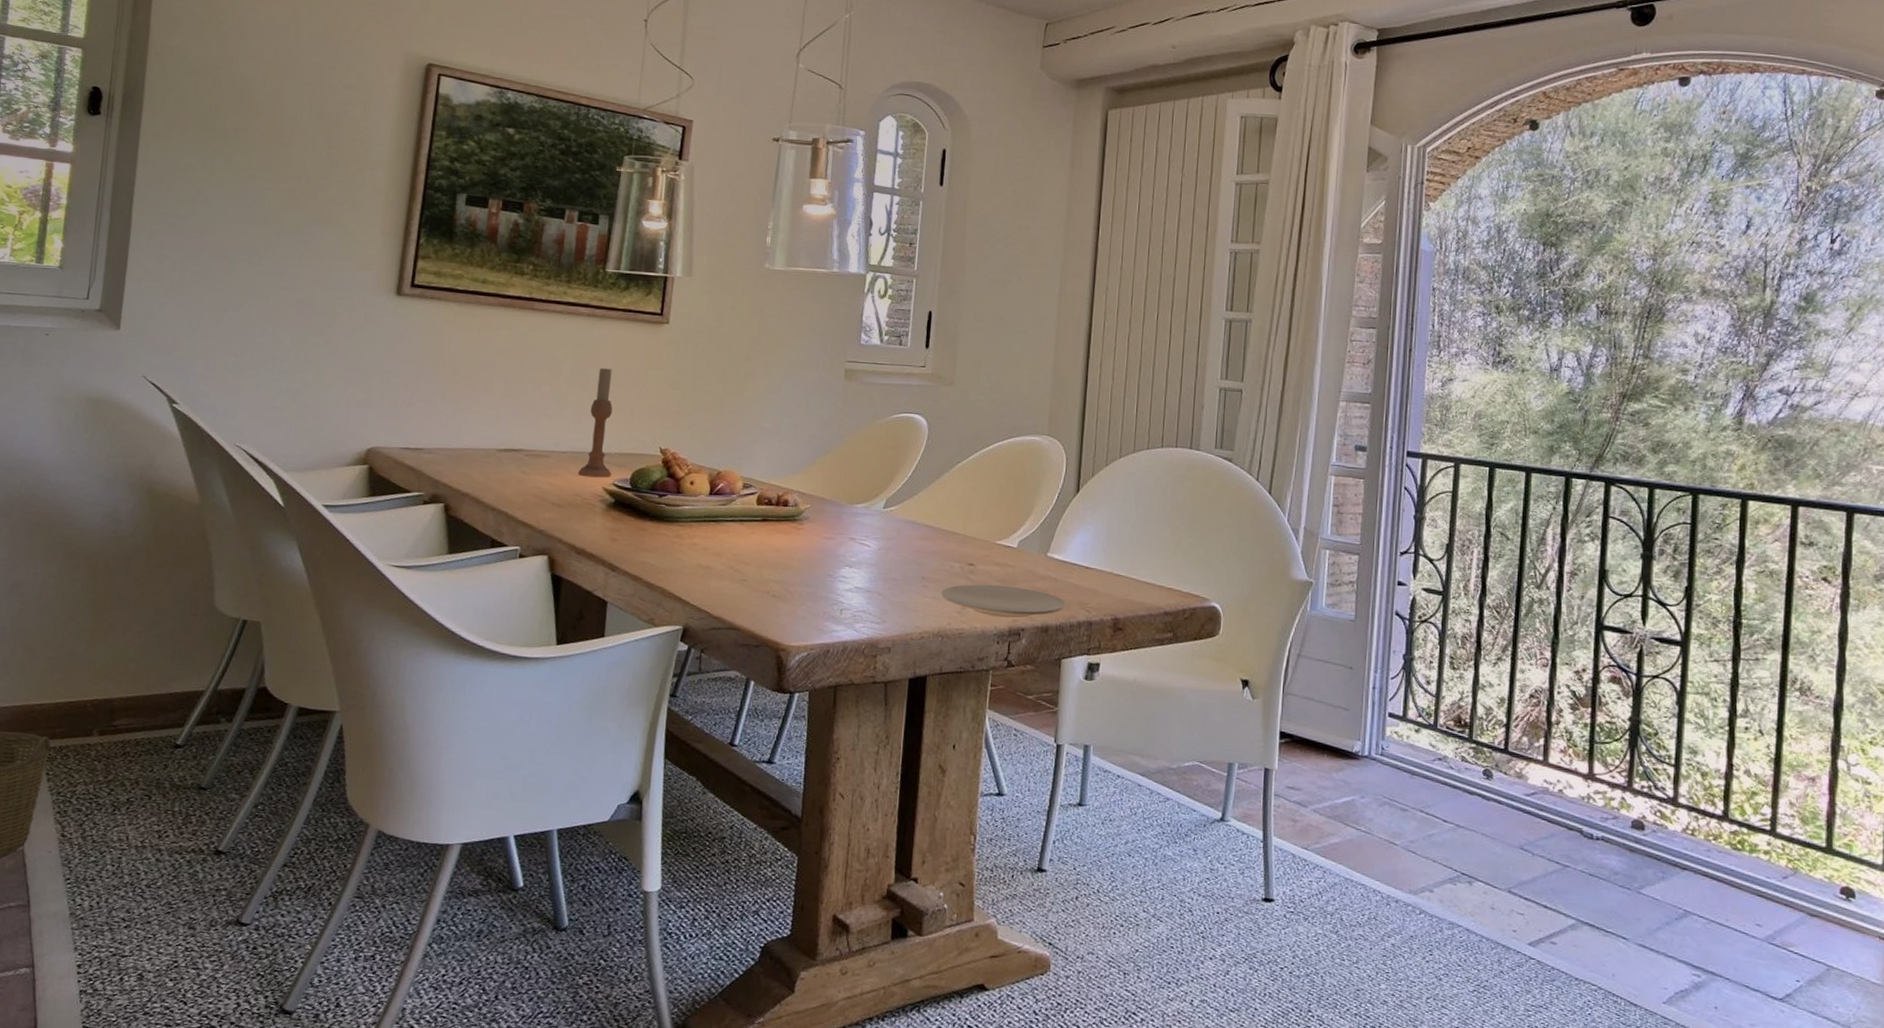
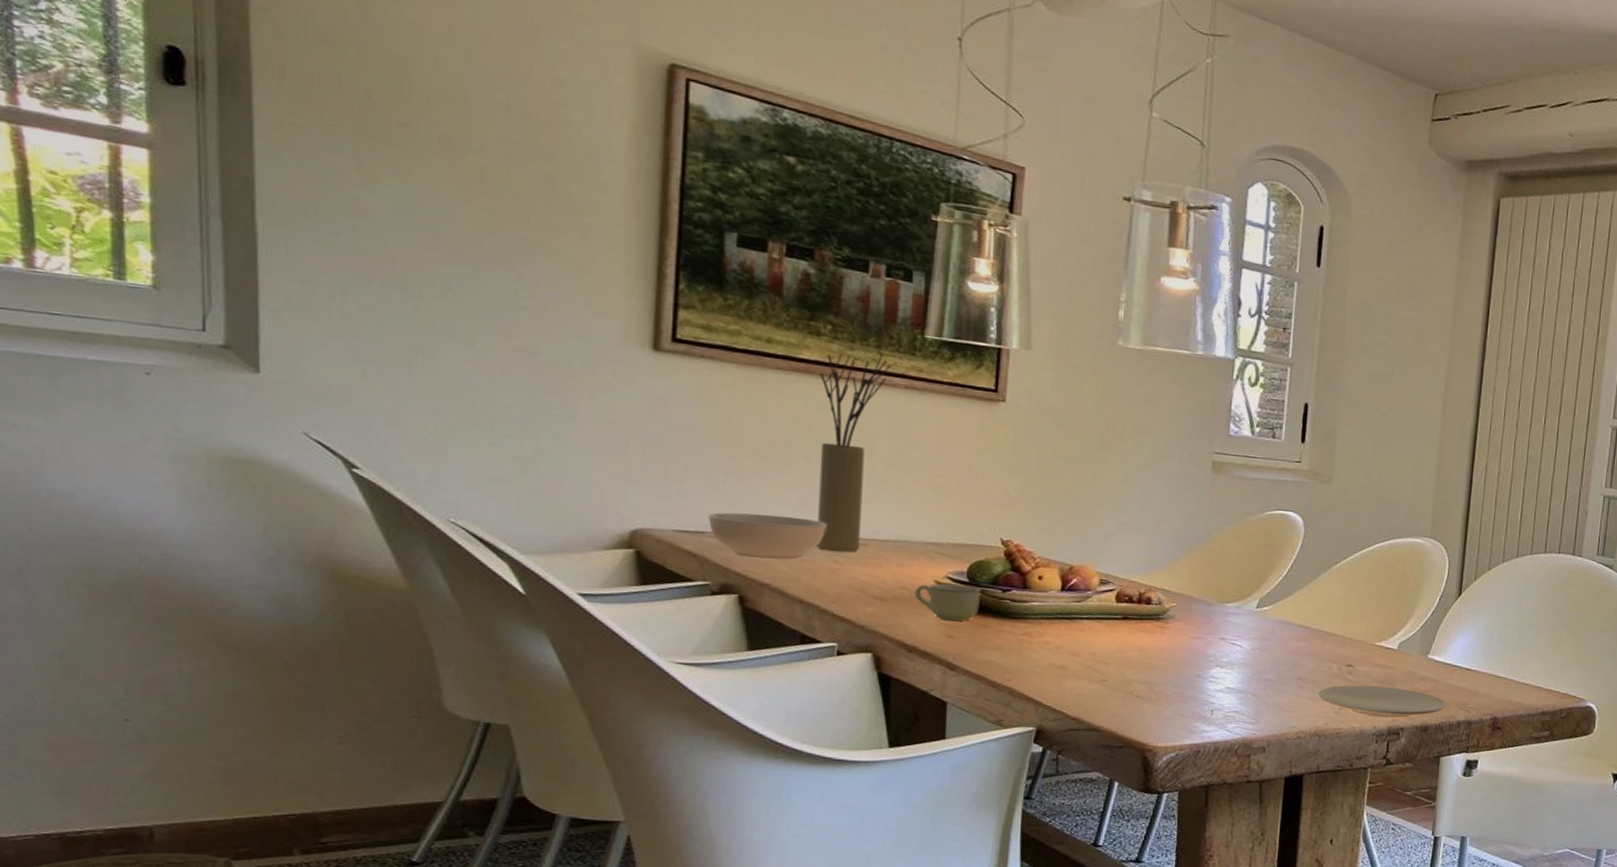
bowl: none [426,430,519,471] -> present [707,512,828,560]
vase: none [509,287,578,464] -> present [817,353,892,553]
candlestick: present [578,367,613,478] -> none [904,447,944,571]
cup: none [585,490,642,525] -> present [914,583,982,621]

